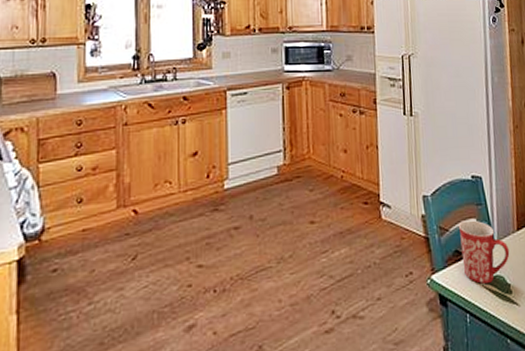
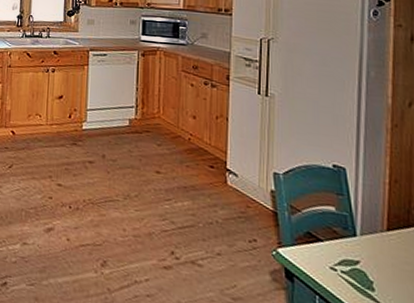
mug: present [458,220,510,284] -> none [312,205,375,274]

